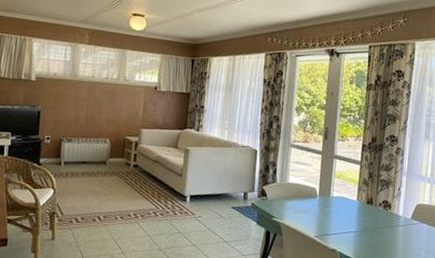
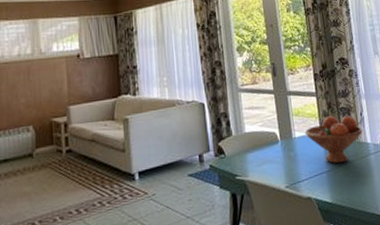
fruit bowl: none [342,184,397,228] -> present [304,115,363,164]

